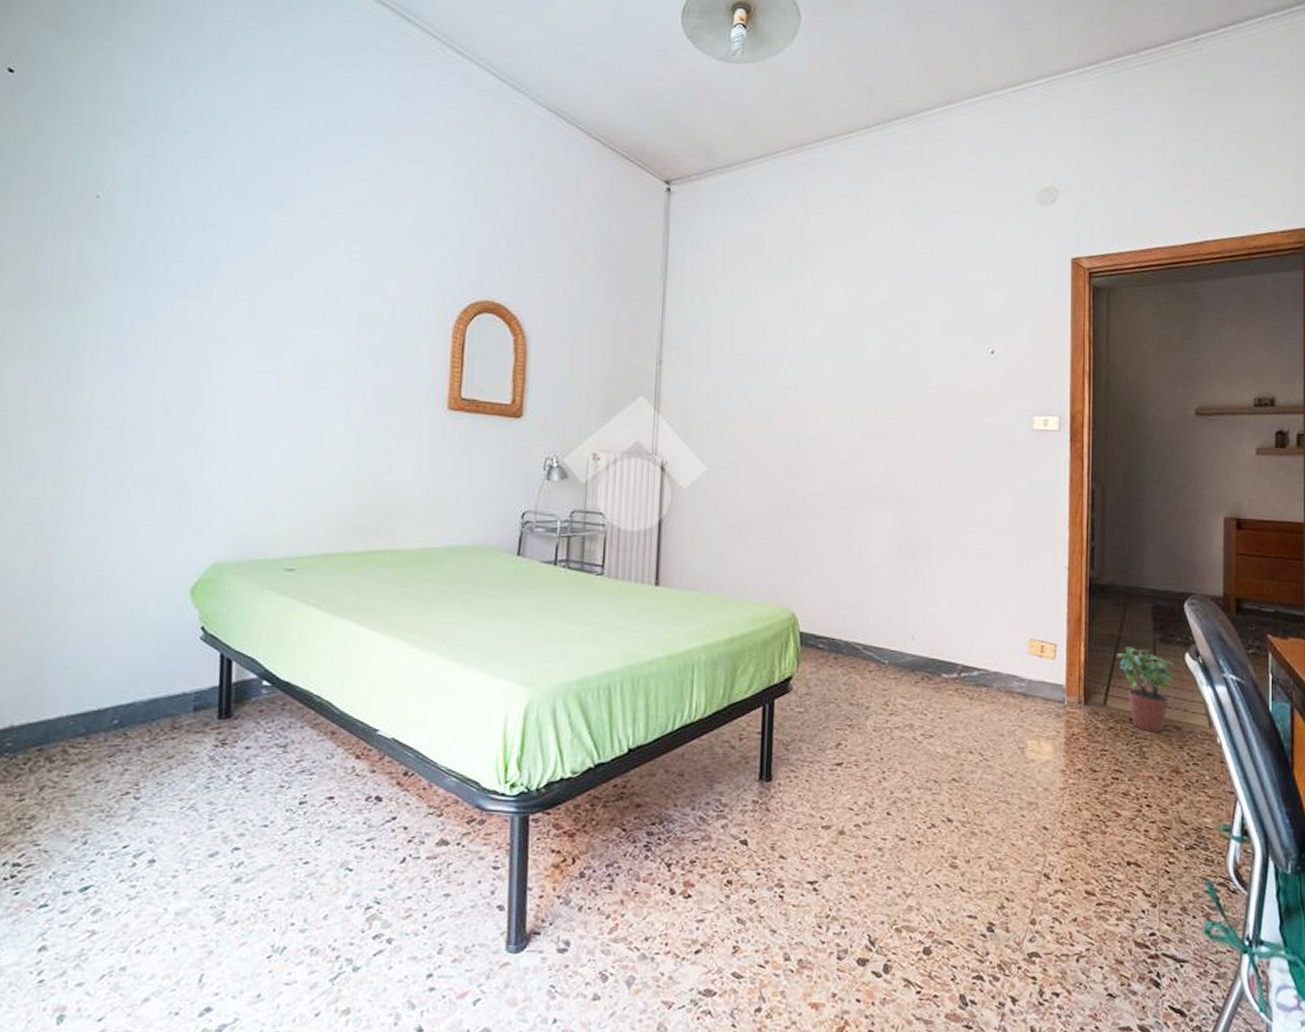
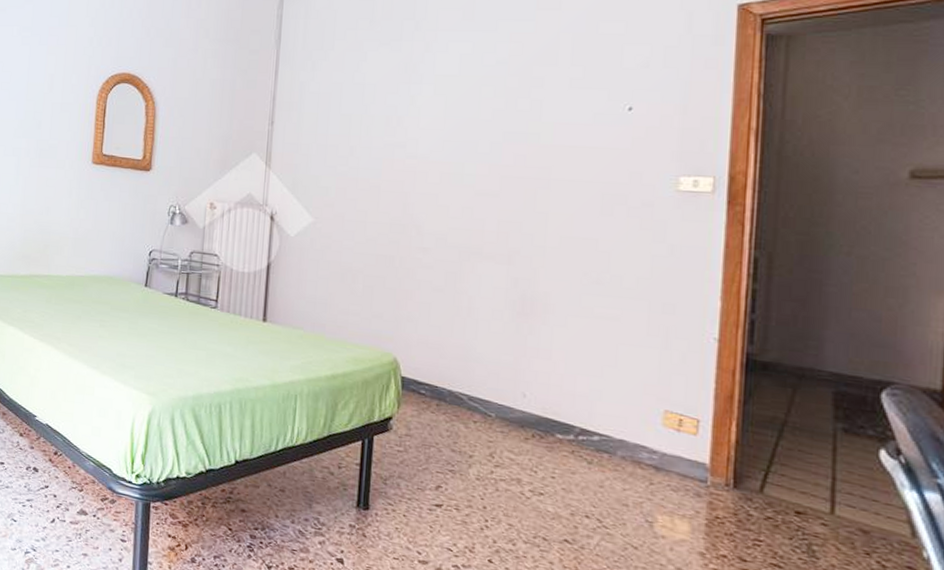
potted plant: present [1116,646,1174,733] -> none [779,432,863,533]

